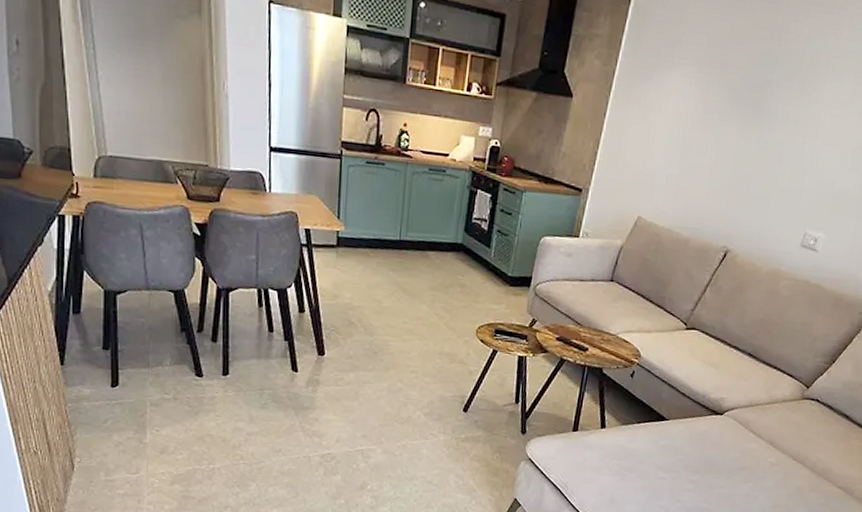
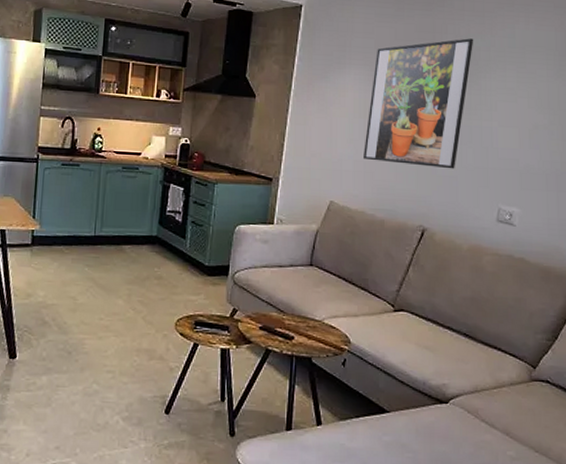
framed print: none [678,39,816,189] -> present [364,38,474,169]

